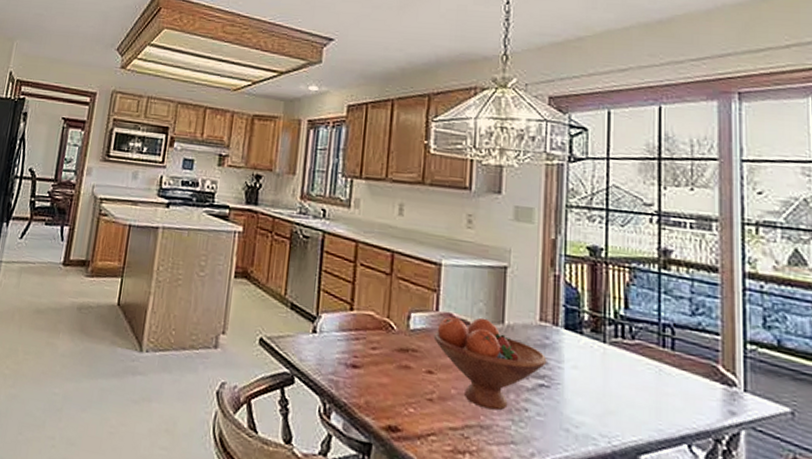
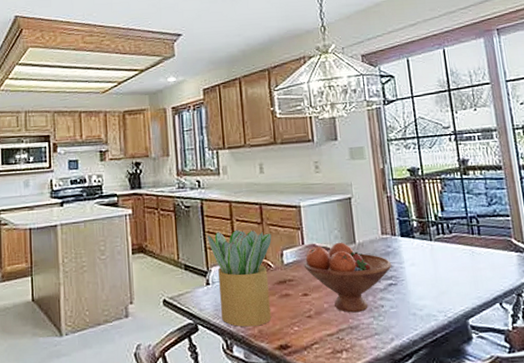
potted plant: none [323,272,400,396] -> present [207,229,272,327]

